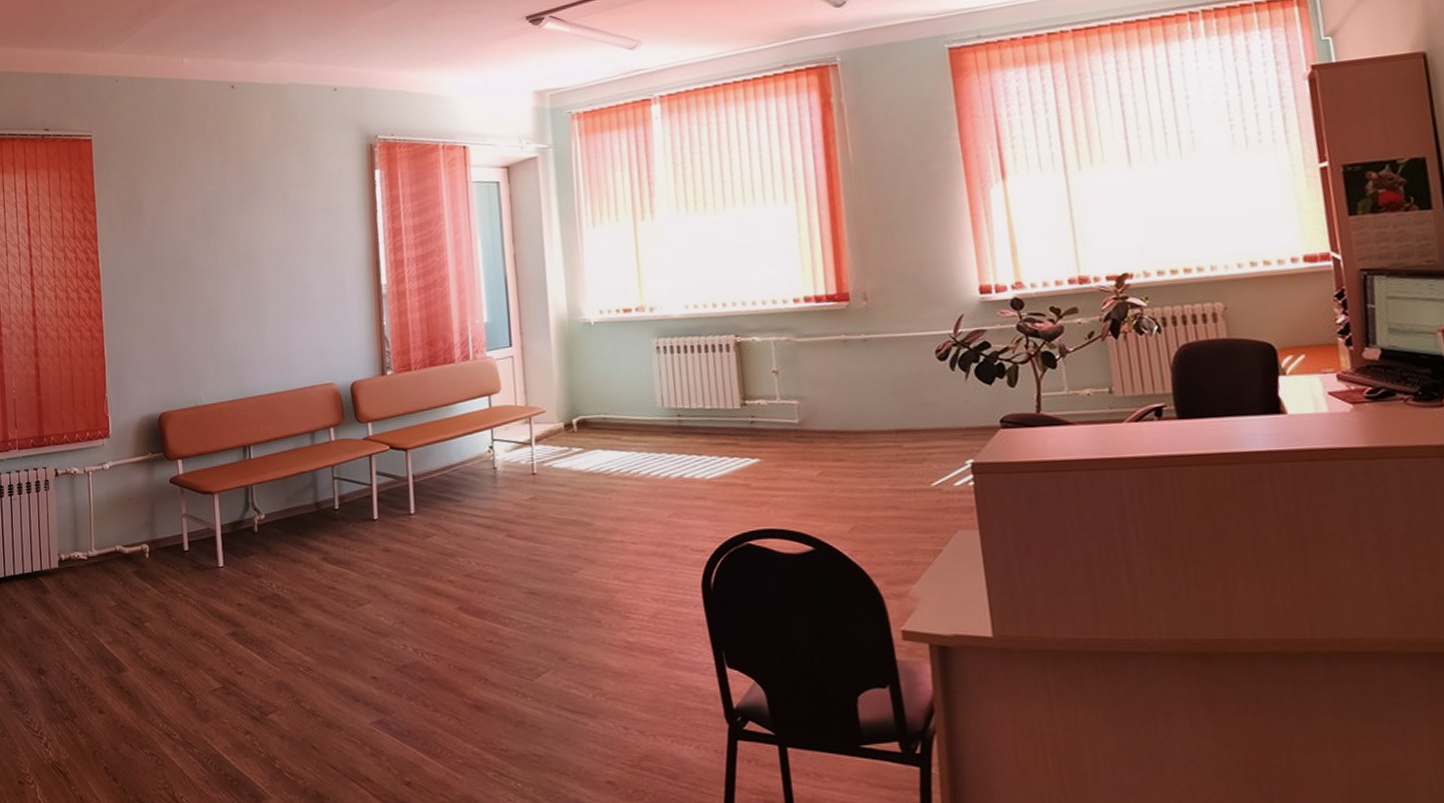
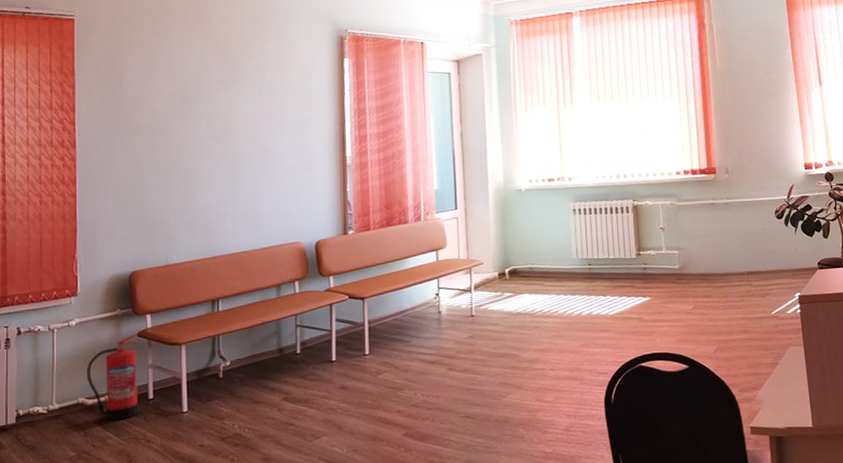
fire extinguisher: none [122,479,175,571] -> present [86,333,139,421]

